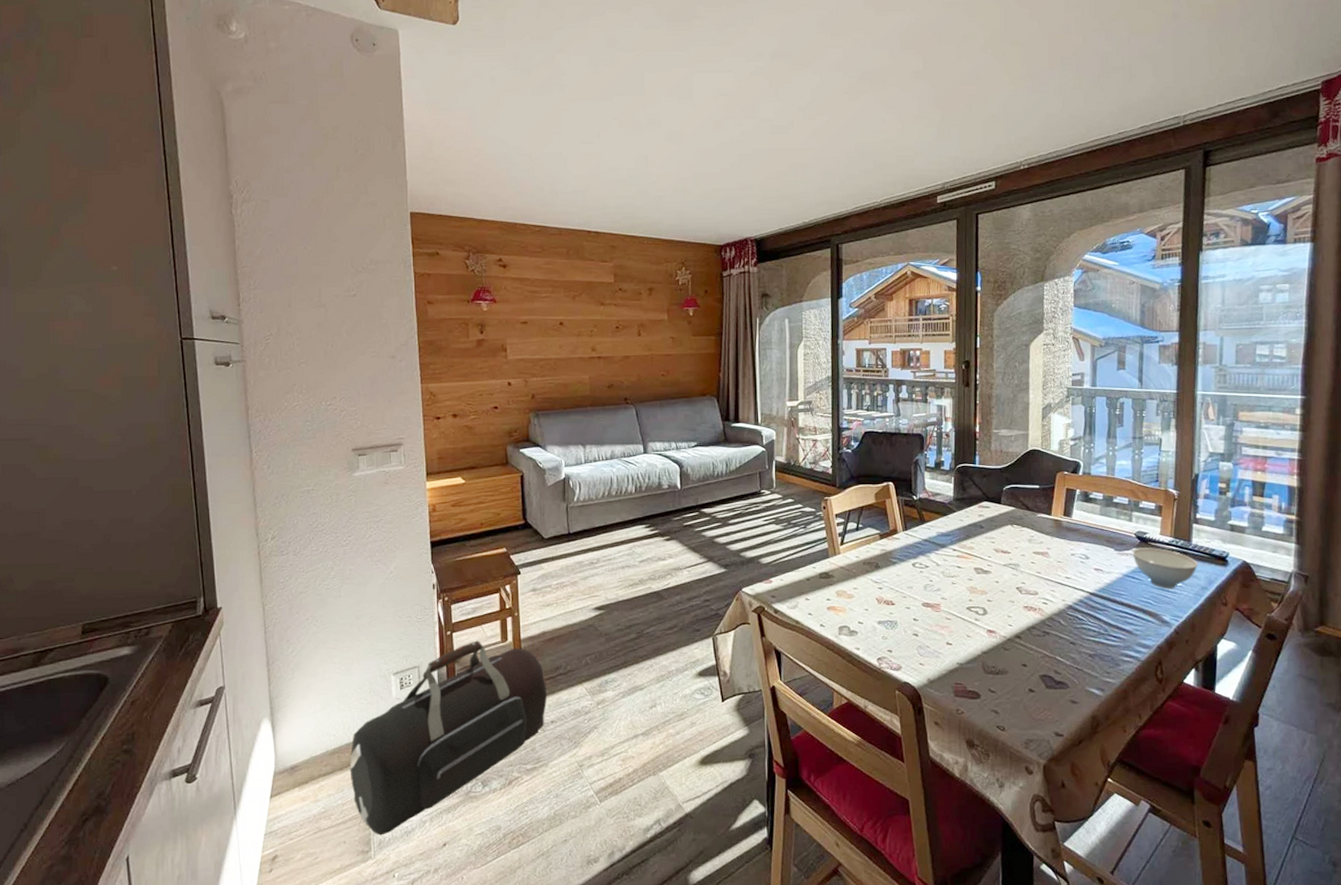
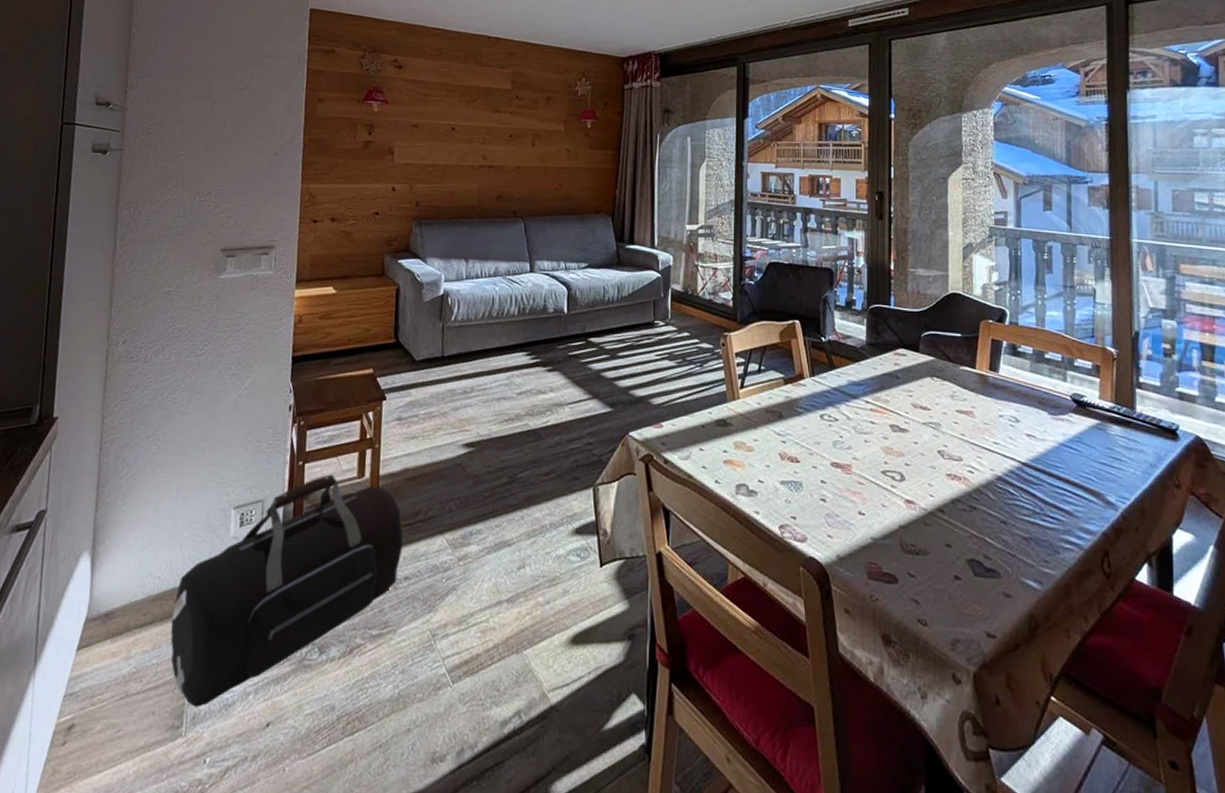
bowl: present [1132,546,1199,589] -> none [1068,411,1145,464]

